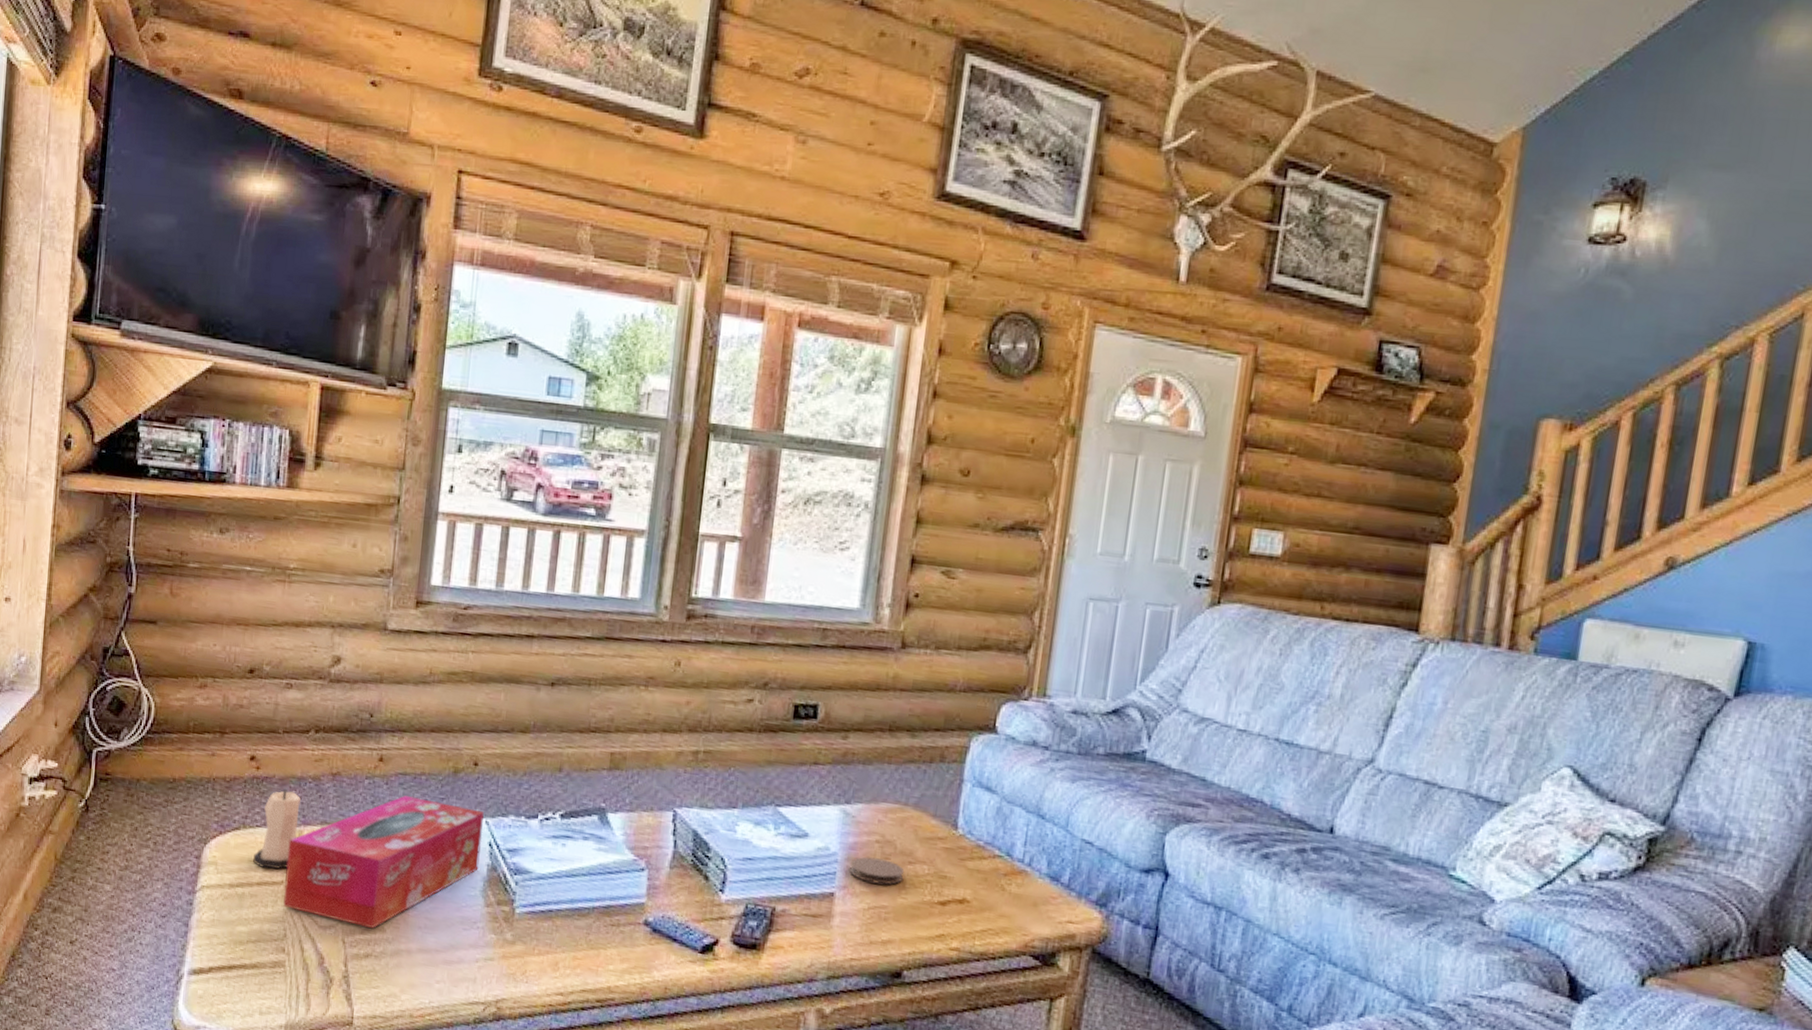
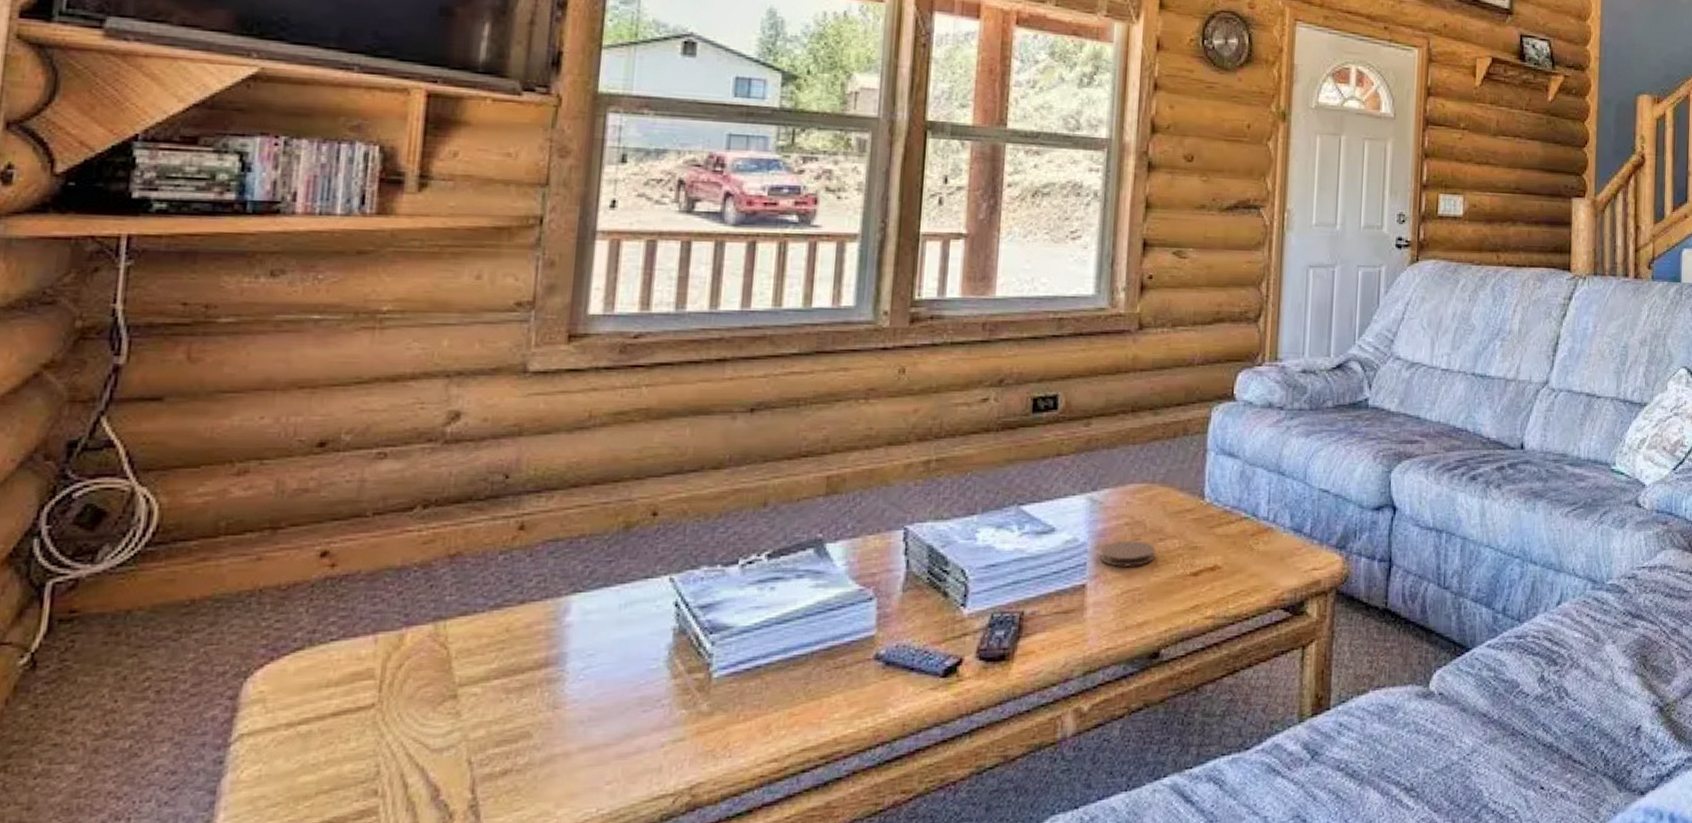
candle: present [253,788,301,869] -> none [326,585,401,692]
tissue box: present [283,795,484,928] -> none [375,565,667,738]

